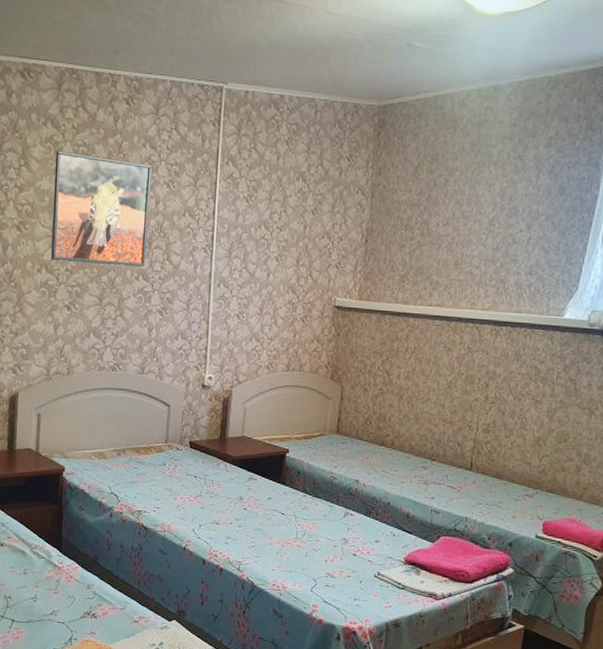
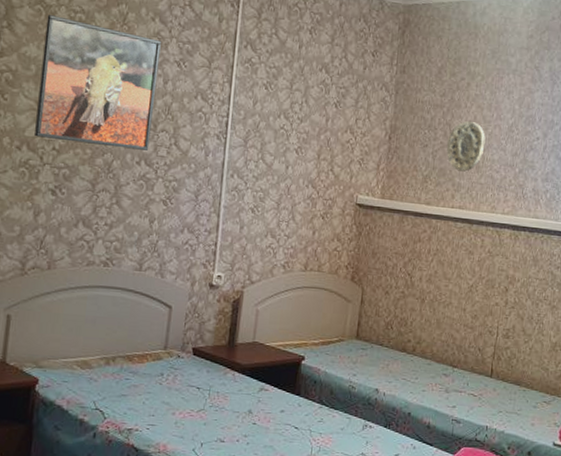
decorative plate: none [423,218,465,269] -> present [446,121,486,172]

